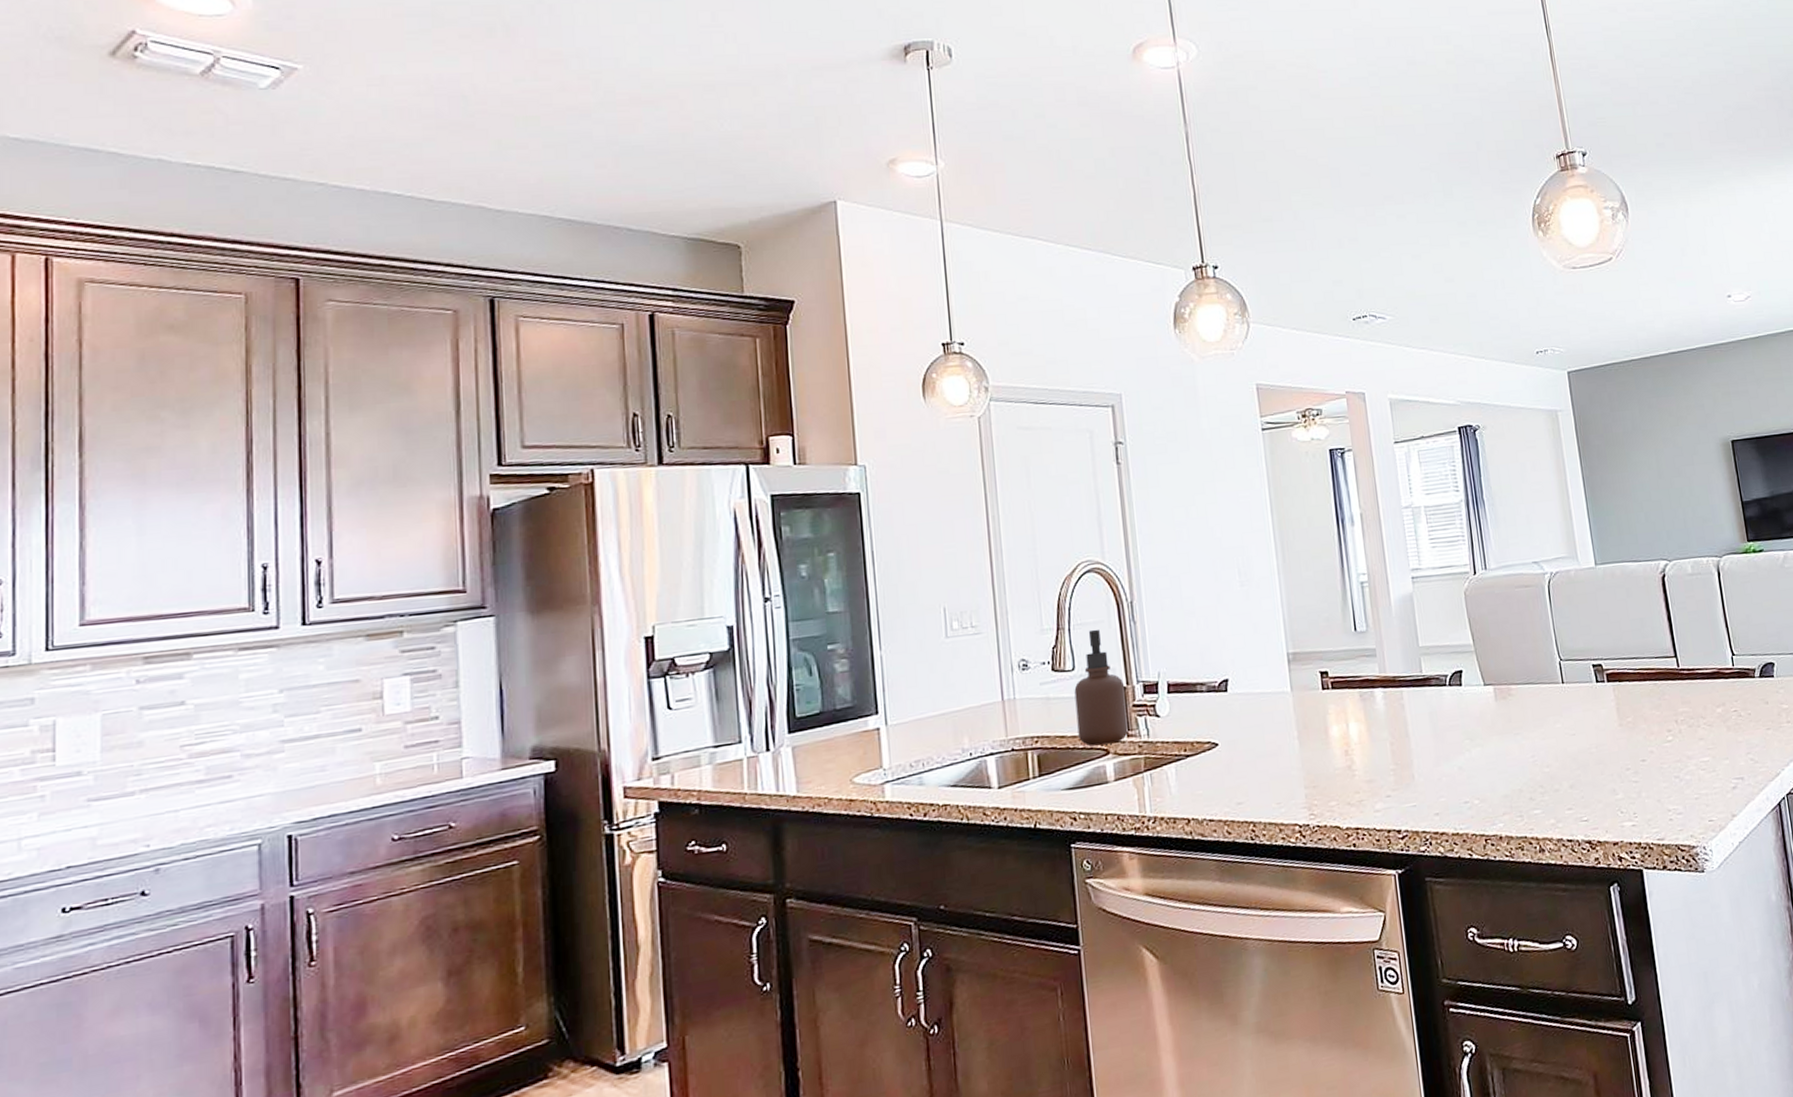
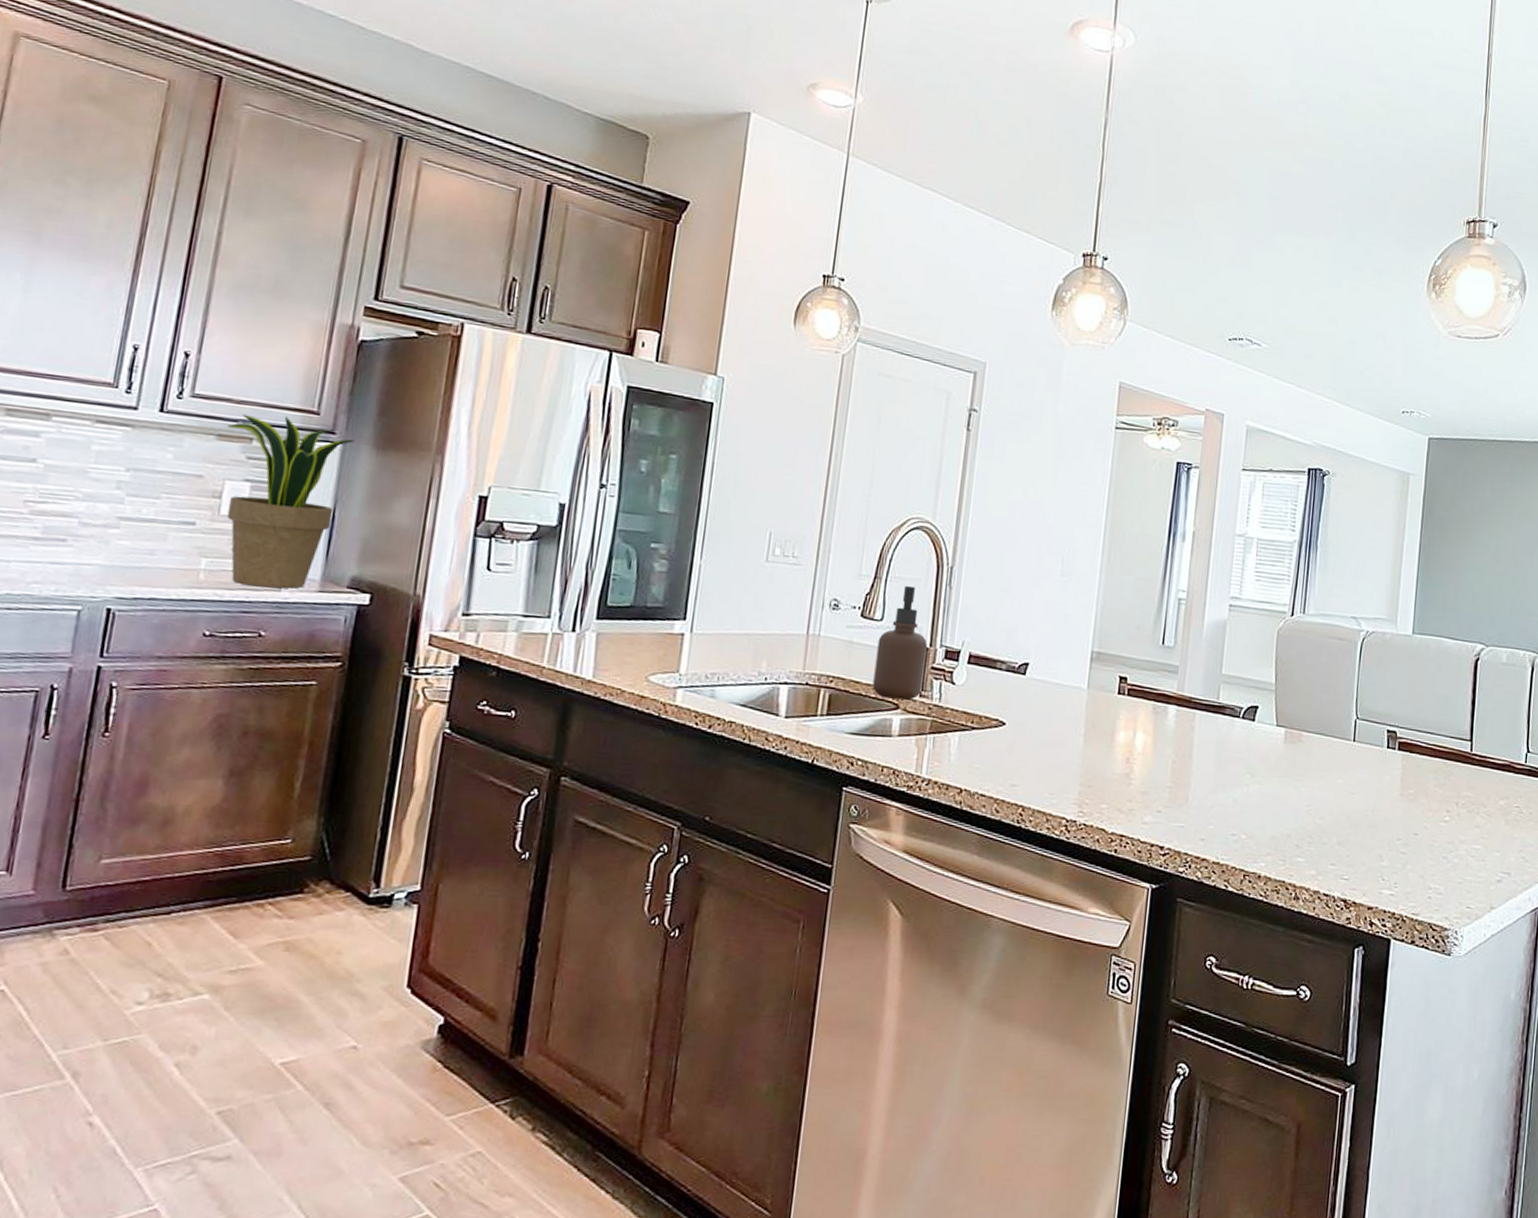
potted plant: none [374,601,507,780] -> present [227,414,355,589]

